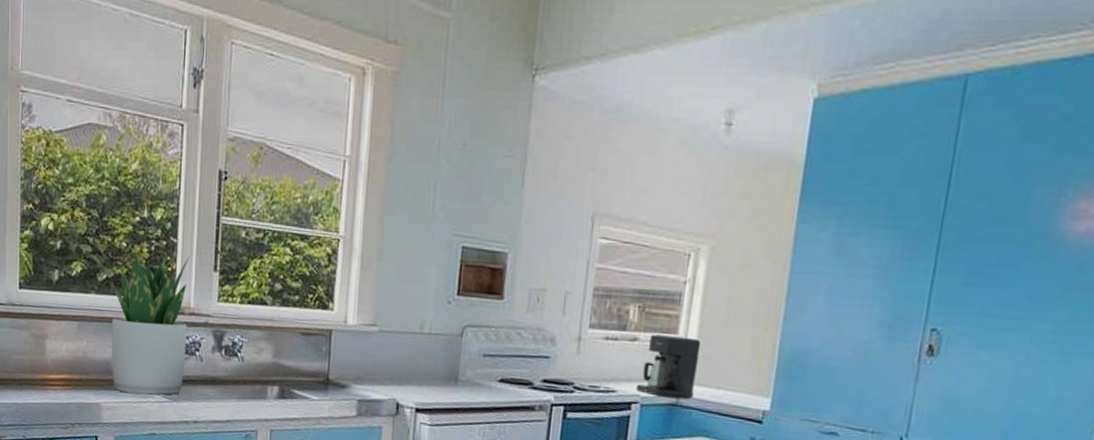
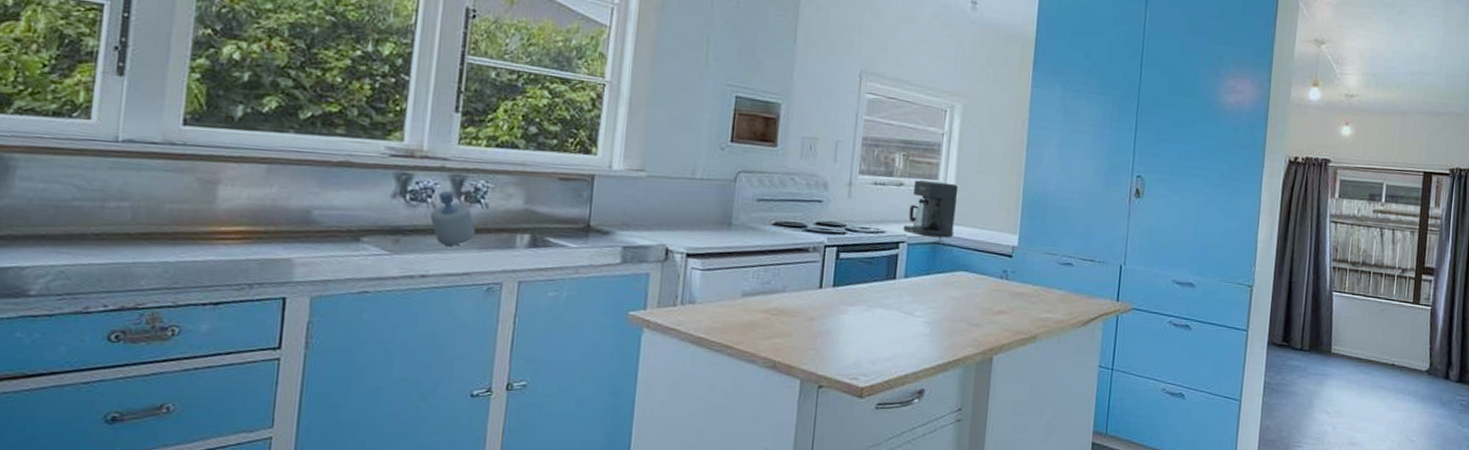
planter: present [110,251,190,395] -> none [312,88,425,248]
soap dispenser: none [198,345,235,395] -> present [430,190,476,246]

